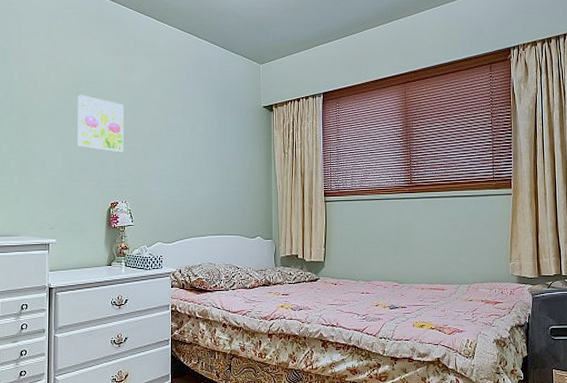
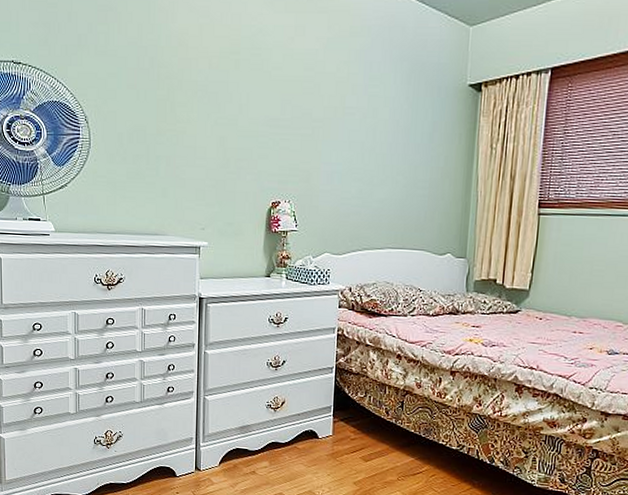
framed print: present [77,94,124,153] -> none [234,63,291,140]

